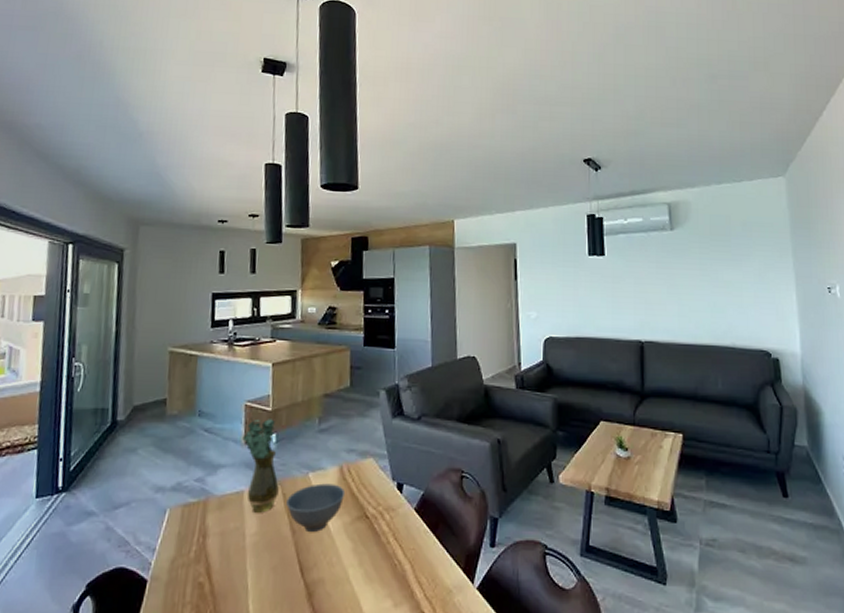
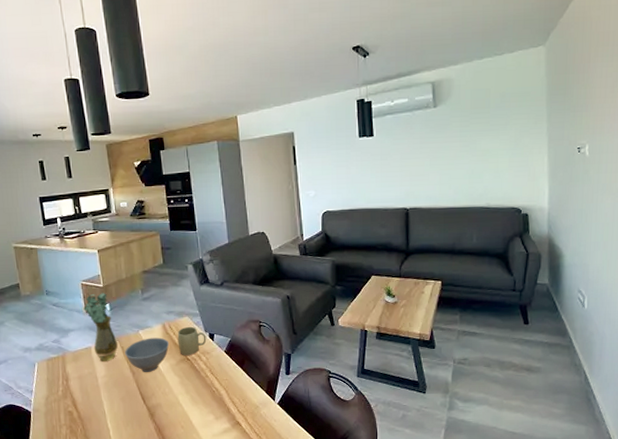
mug: none [356,471,393,513] -> present [177,326,207,356]

